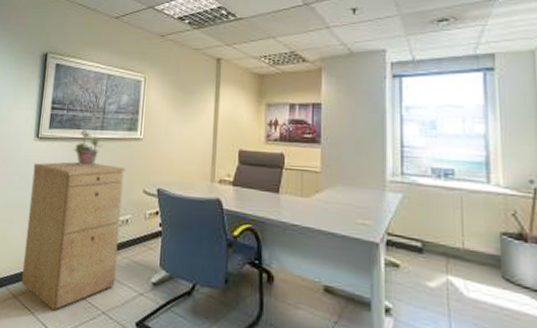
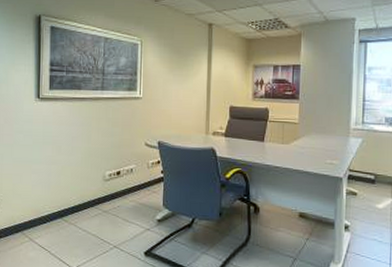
filing cabinet: present [21,162,126,311] -> none [35,120,128,248]
potted plant: present [74,130,103,166] -> none [76,90,104,123]

